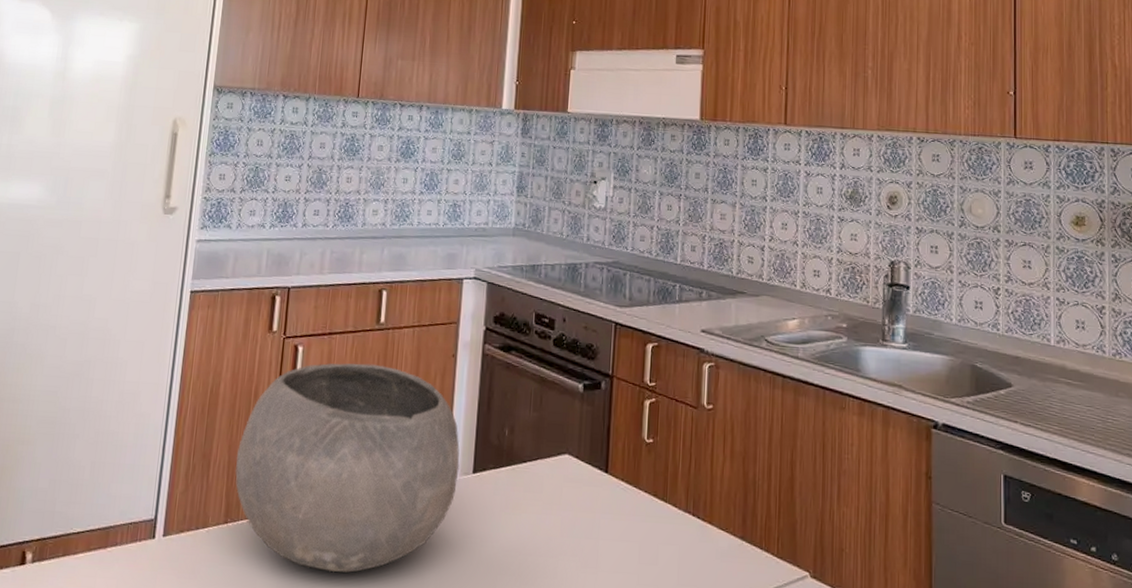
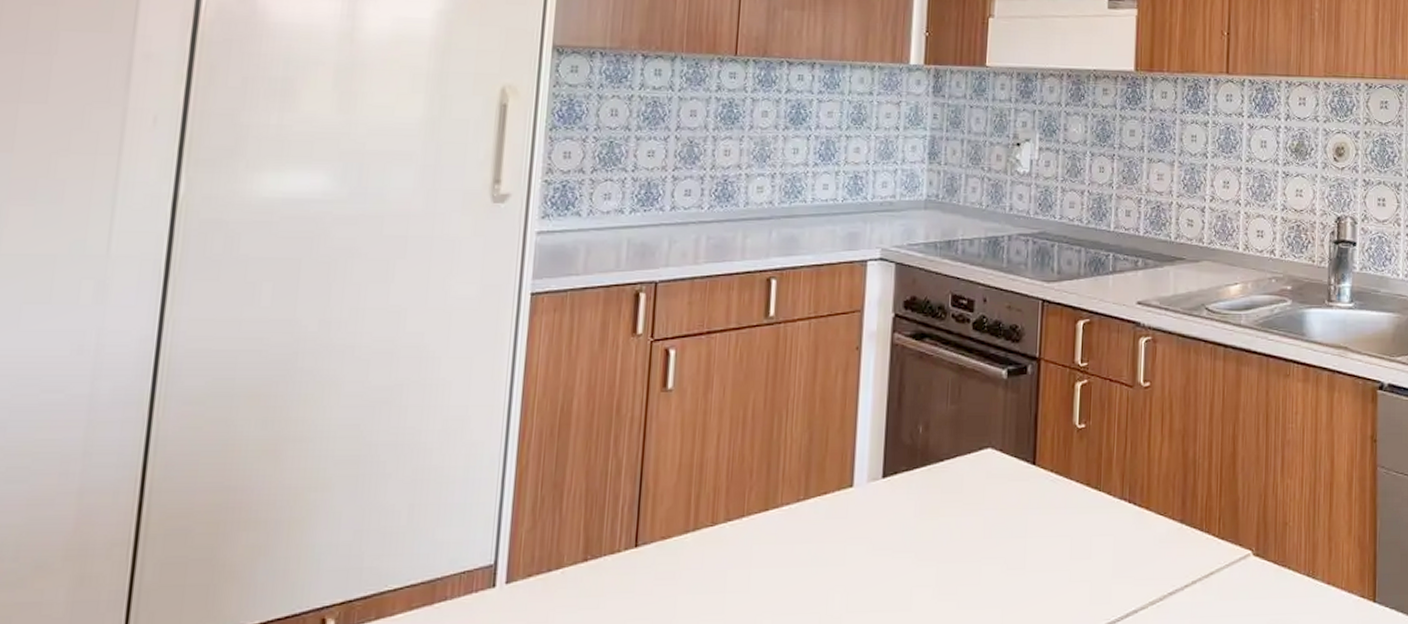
bowl: present [235,363,460,573] -> none [595,364,867,604]

